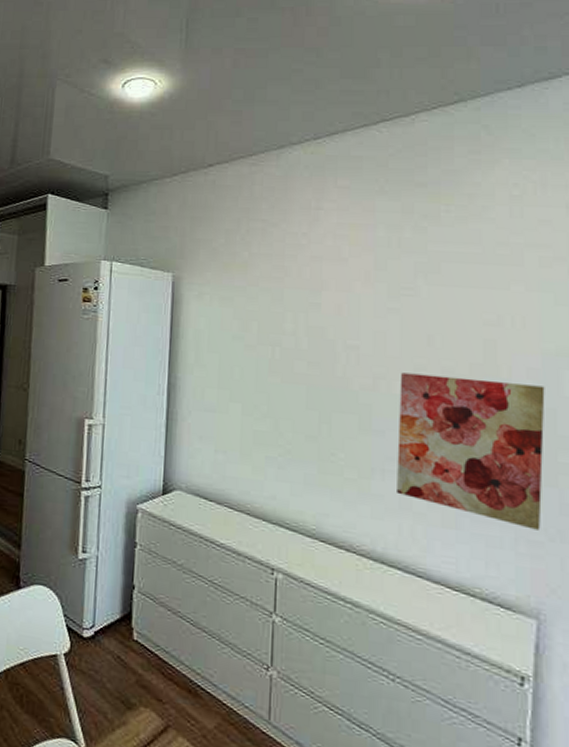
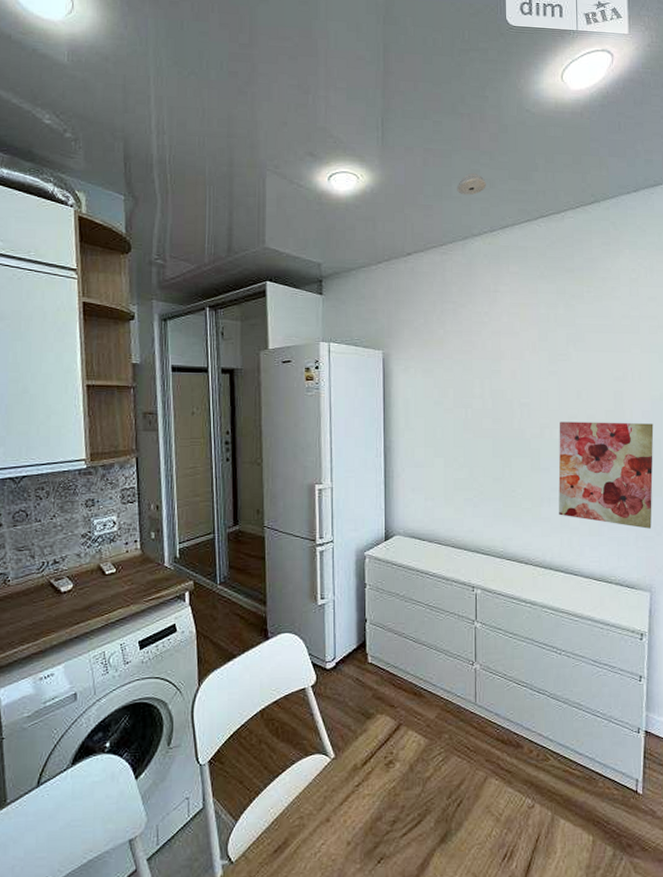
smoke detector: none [273,72,311,99] -> present [457,172,486,196]

